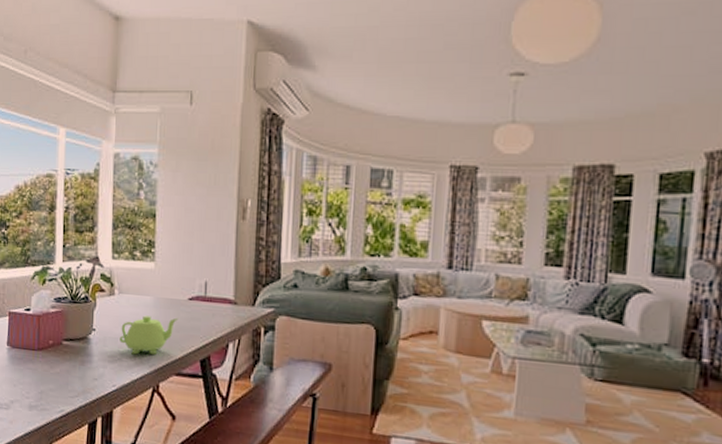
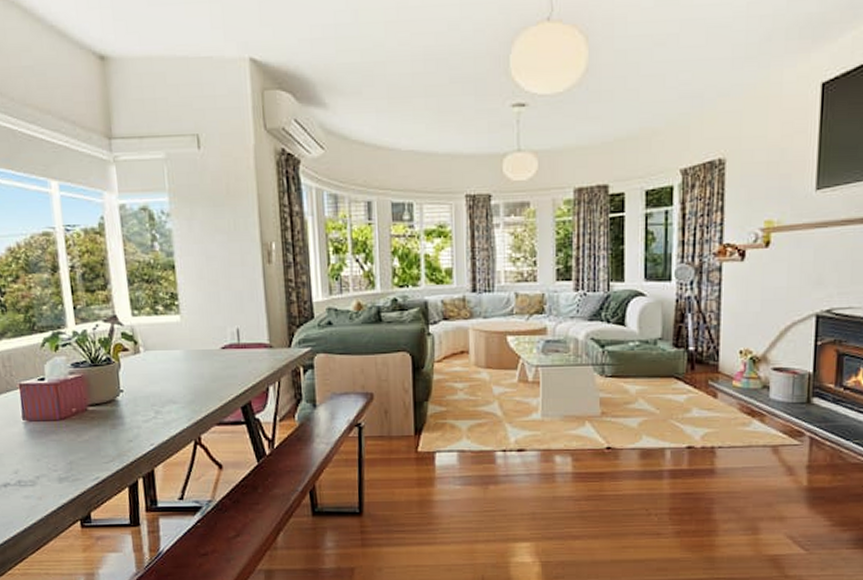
teapot: present [119,315,179,355] -> none [151,368,213,411]

